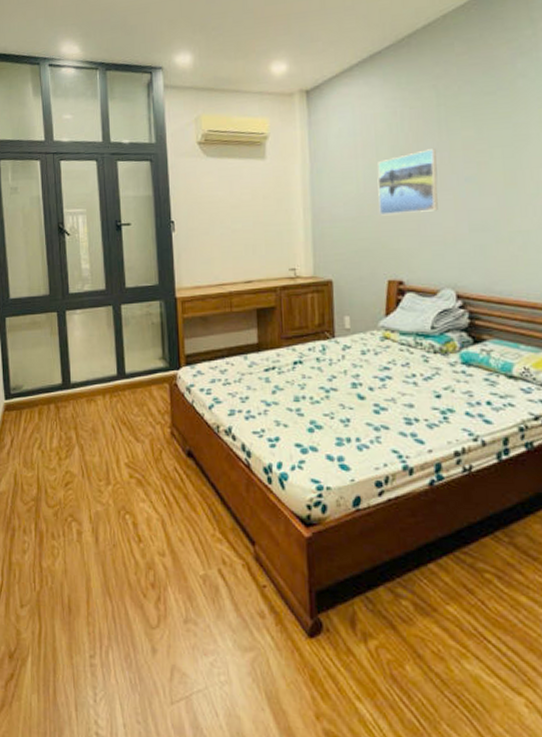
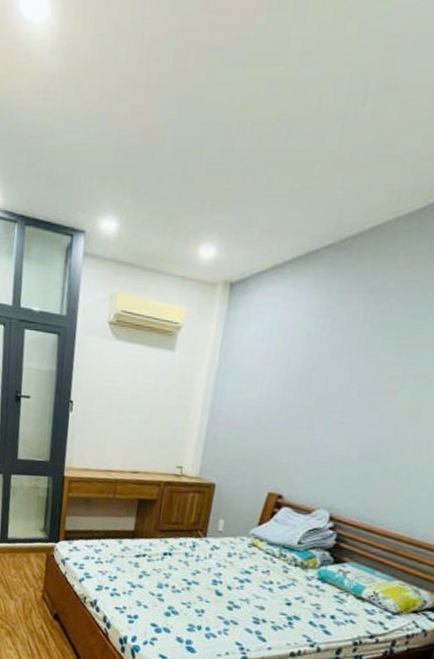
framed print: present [377,149,438,216] -> none [275,367,348,432]

